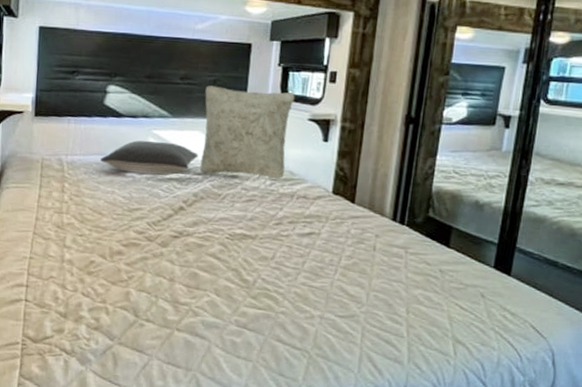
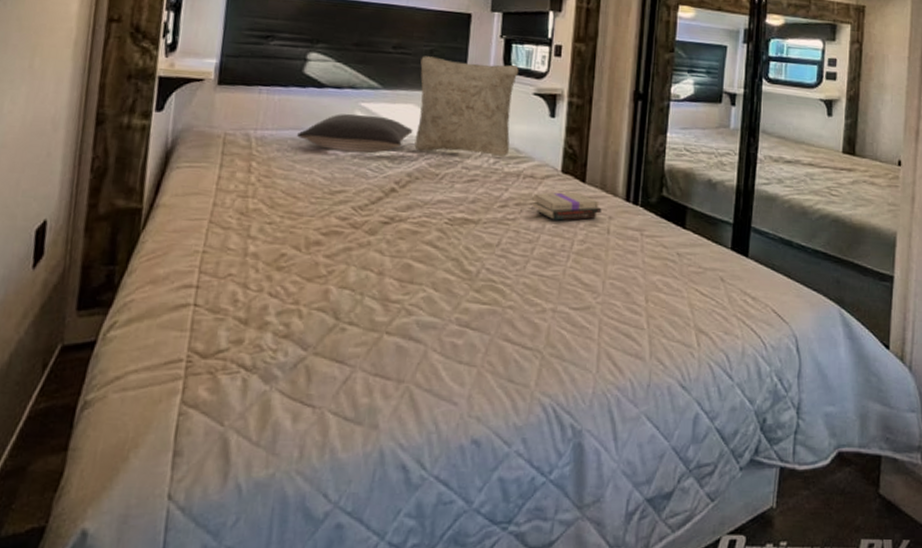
books: none [304,211,369,238] -> present [532,192,602,221]

